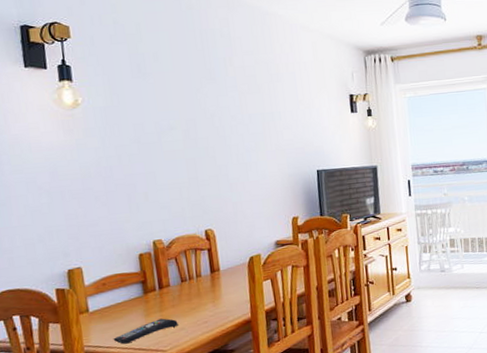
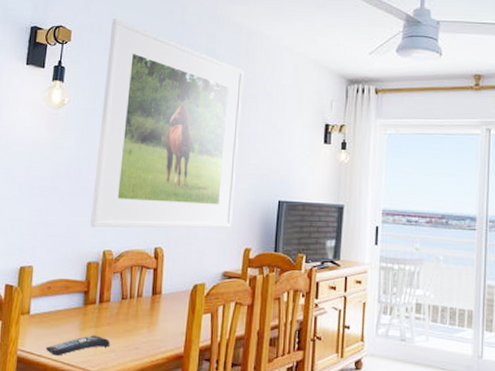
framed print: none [113,9,277,221] -> present [90,18,244,228]

